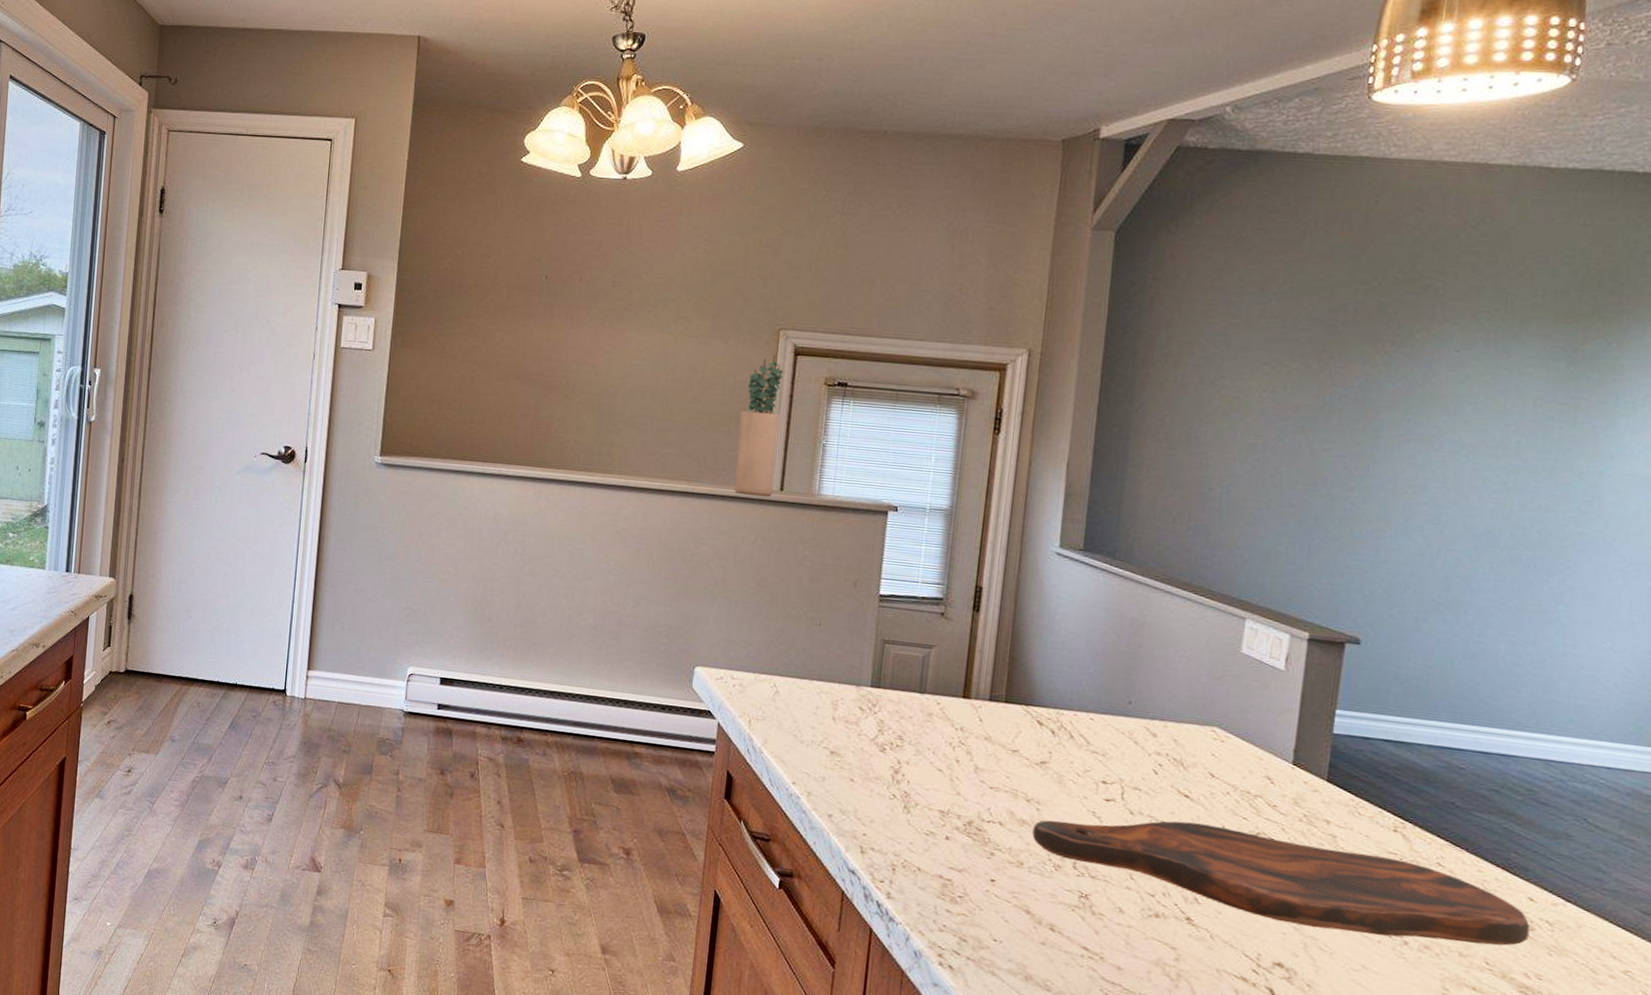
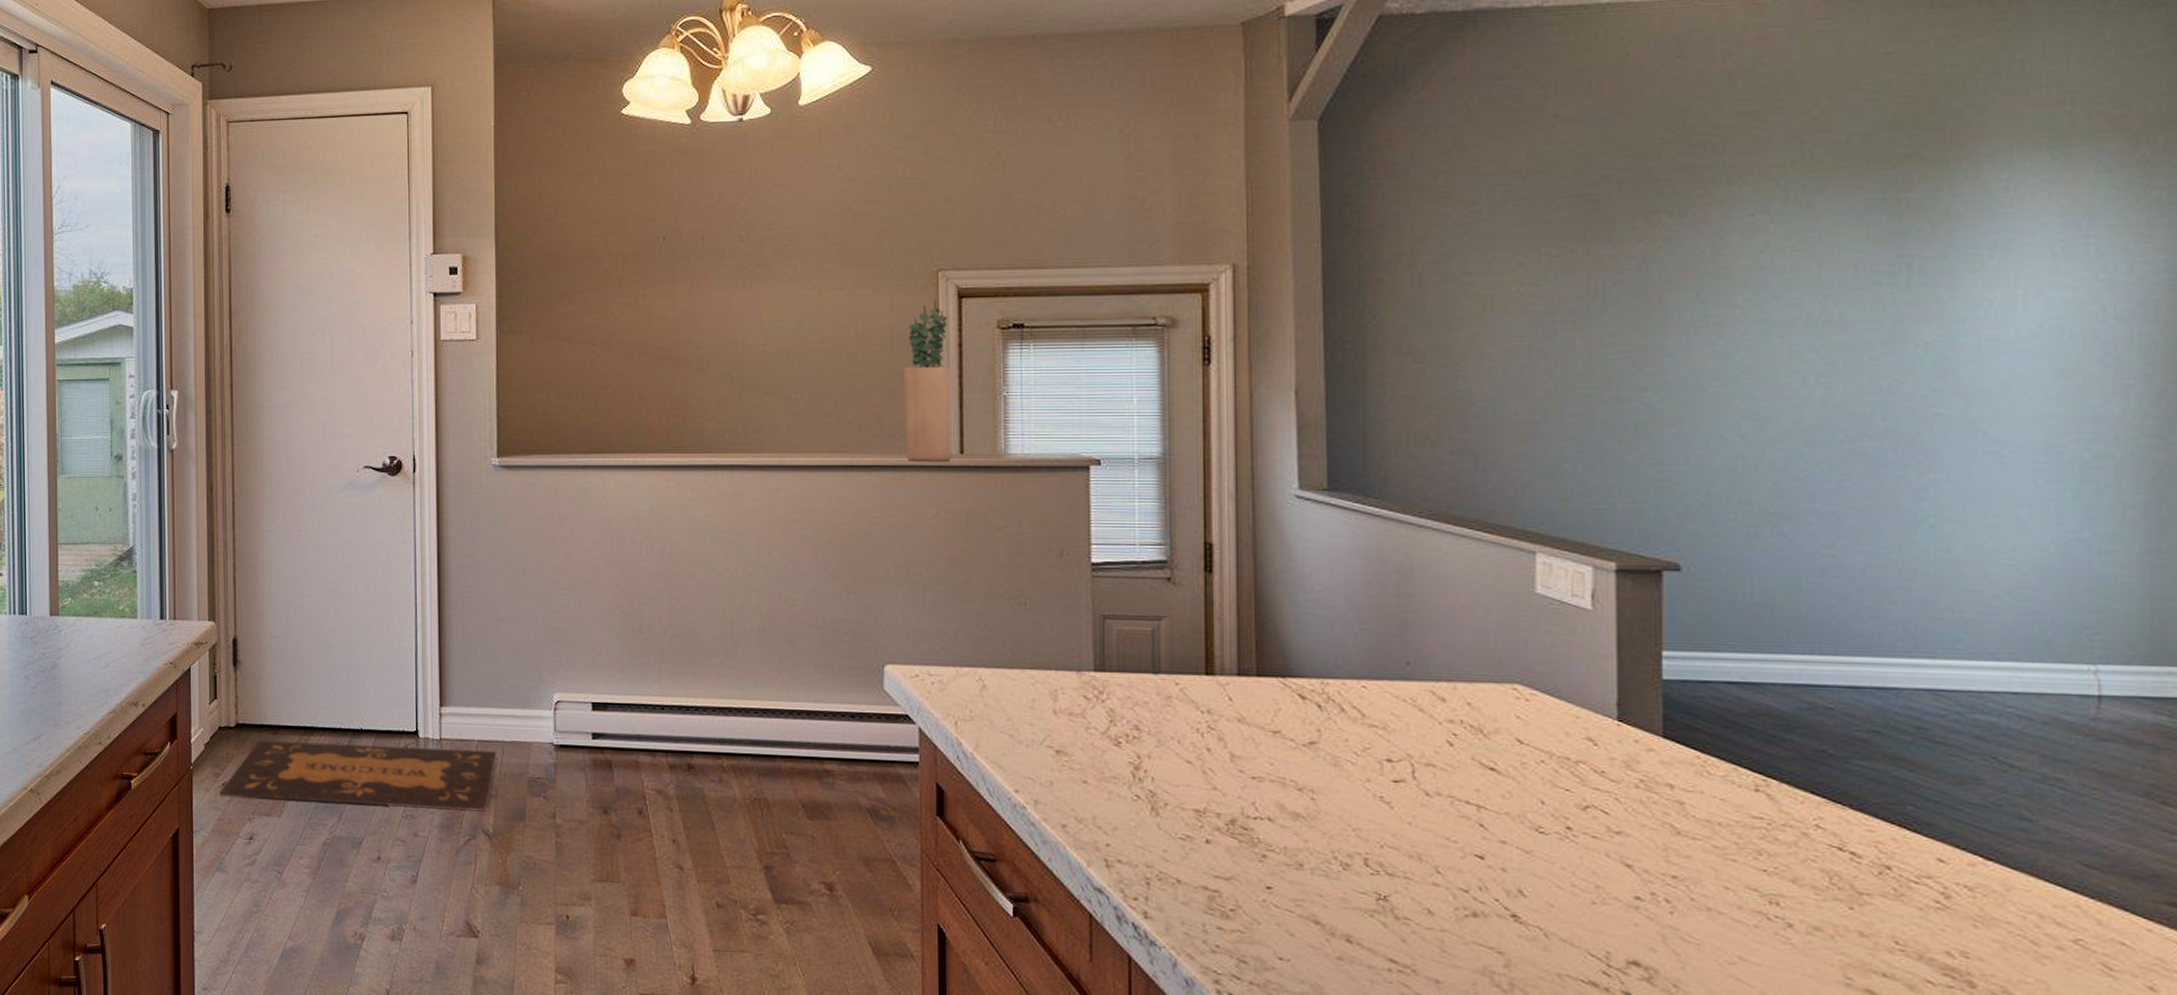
doormat: none [104,686,353,763] -> present [218,740,497,811]
cutting board: present [1032,820,1531,946] -> none [1310,799,1945,920]

